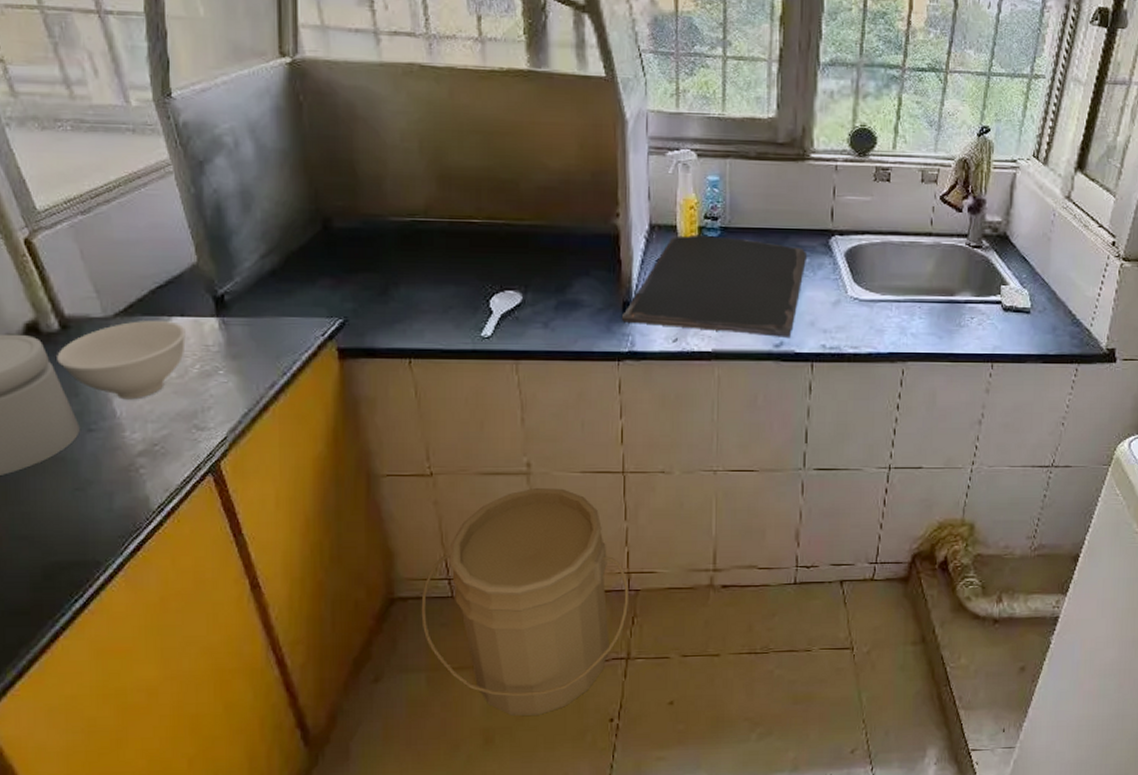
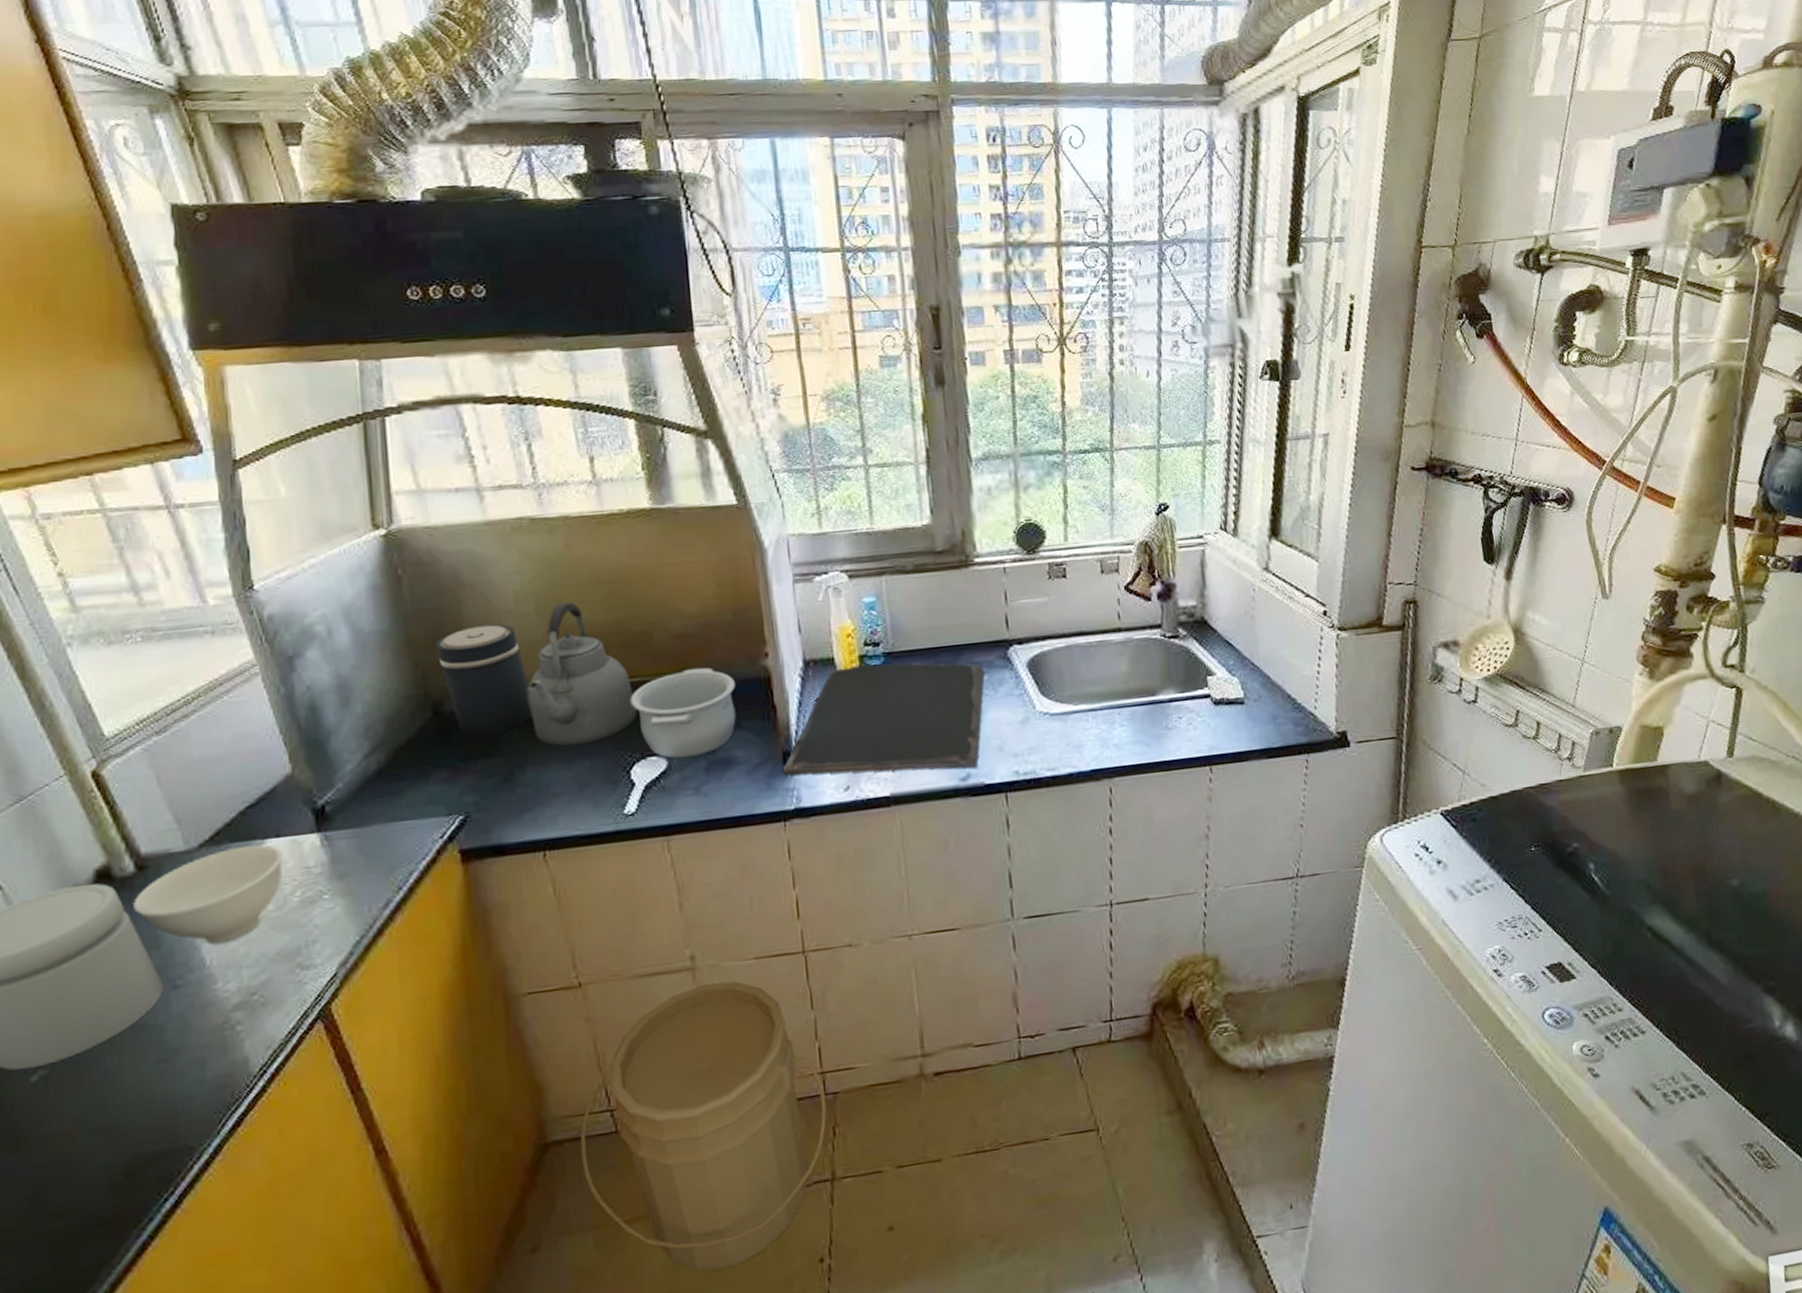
cylinder: none [328,156,409,254] -> present [435,624,534,737]
kettle: none [406,145,501,271] -> present [527,602,638,746]
cooking pot: none [495,218,589,296] -> present [630,667,736,759]

